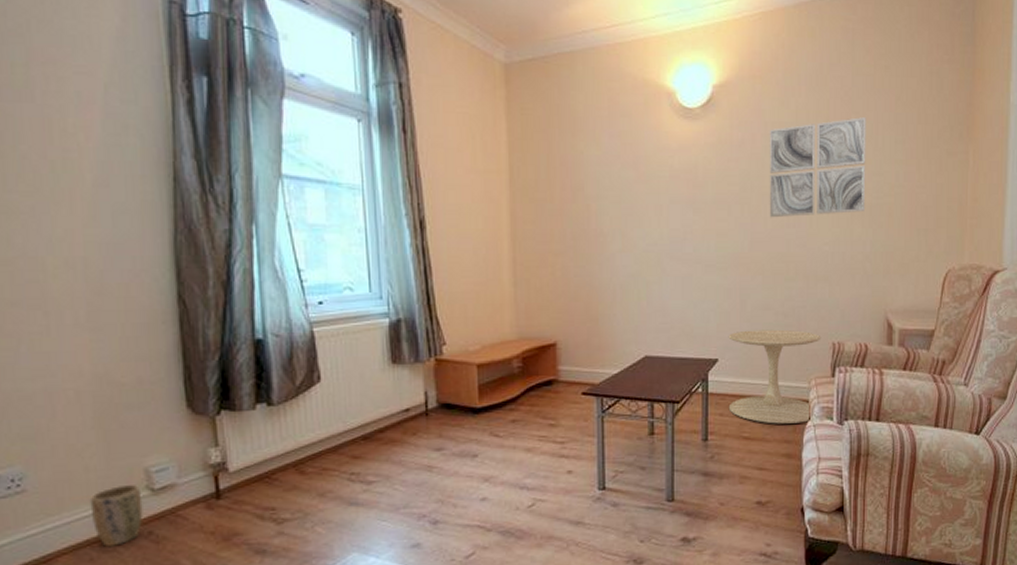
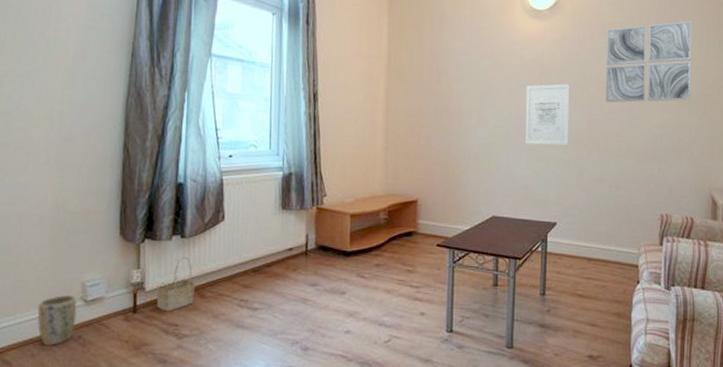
basket: none [242,427,292,495] -> present [155,256,195,312]
wall art: none [678,197,729,271] -> present [524,83,570,146]
side table: present [728,329,821,424] -> none [565,198,651,286]

